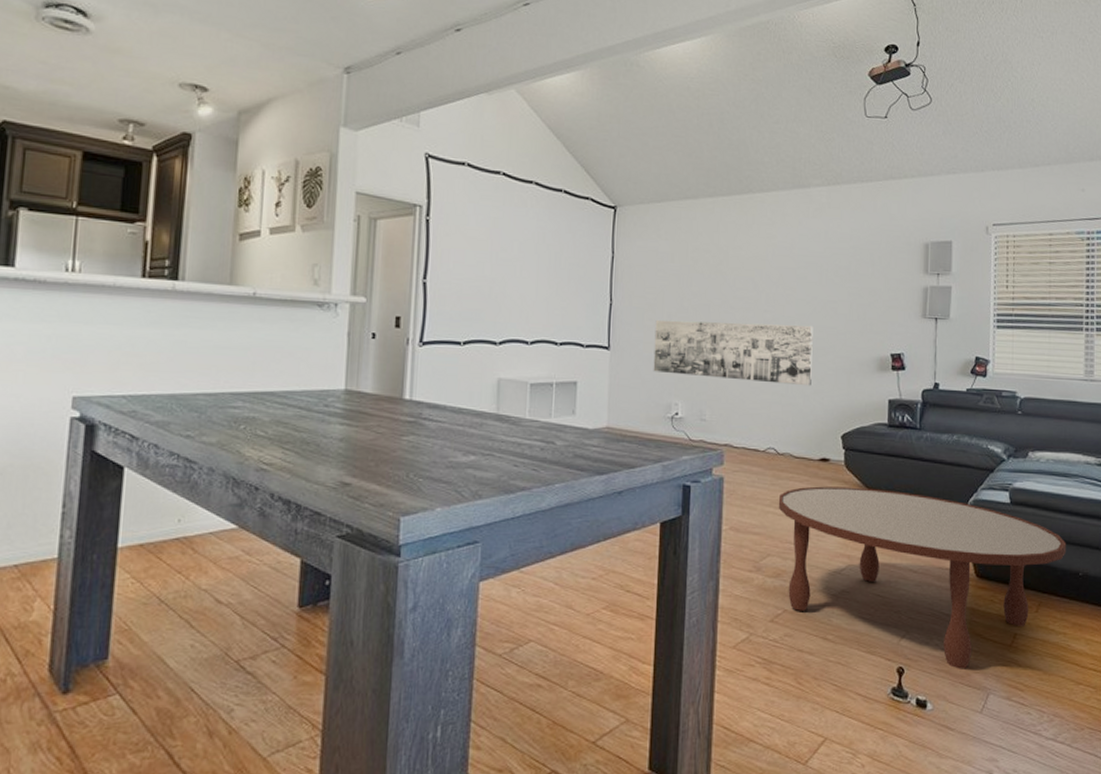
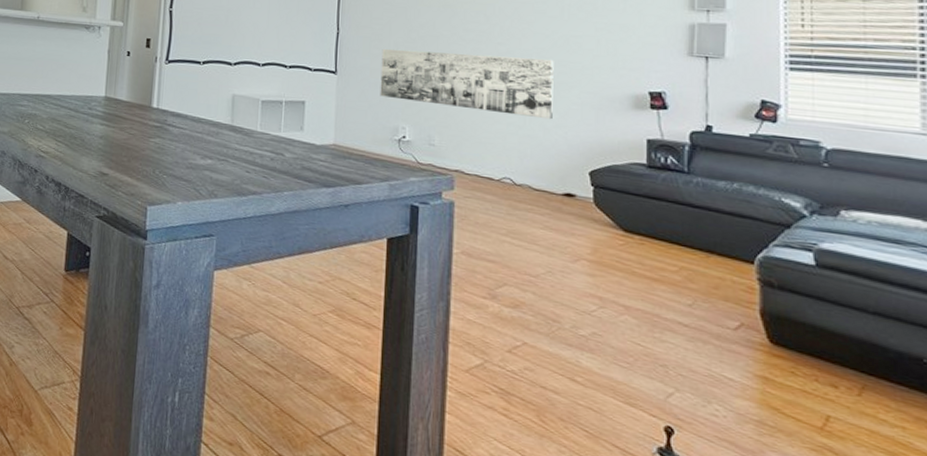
coffee table: present [778,486,1067,669] -> none [515,220,902,445]

